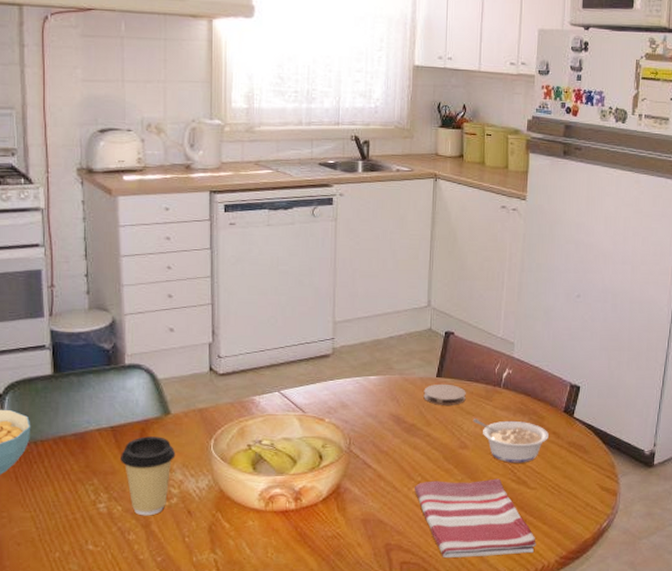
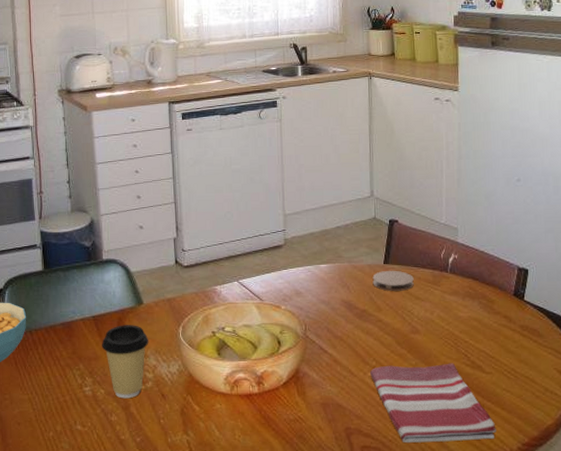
legume: present [472,419,549,463] -> none [422,304,500,347]

